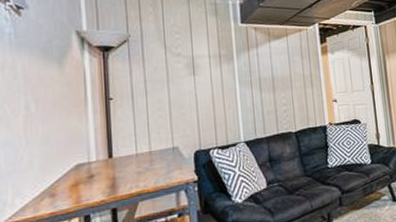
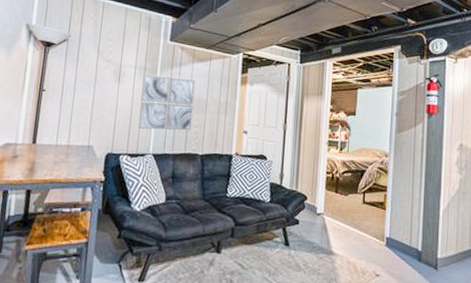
wall art: none [219,59,280,118] -> present [138,74,195,131]

